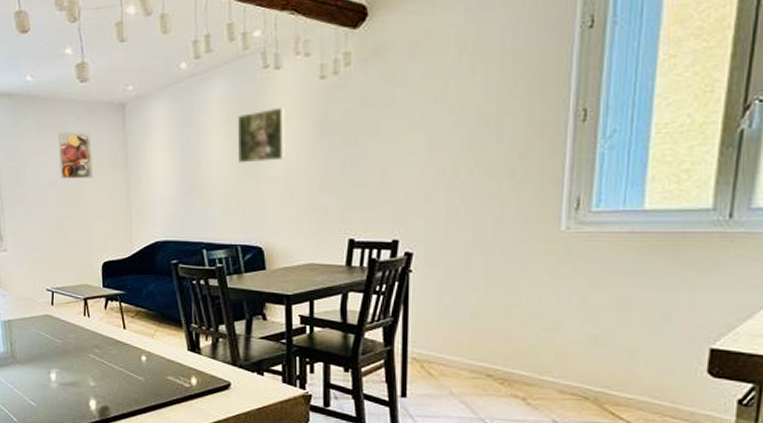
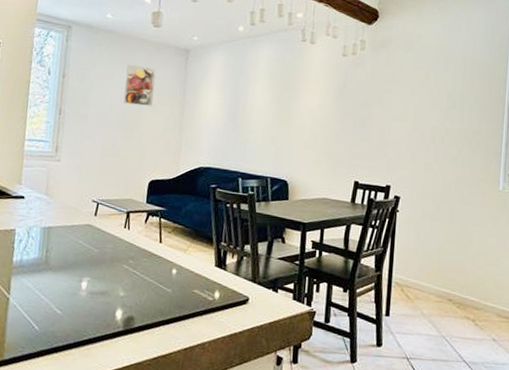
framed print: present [237,107,286,163] -> none [276,71,316,113]

